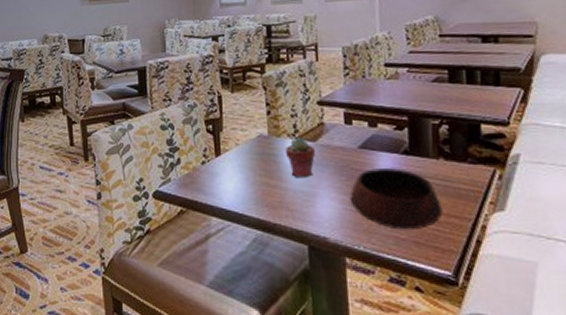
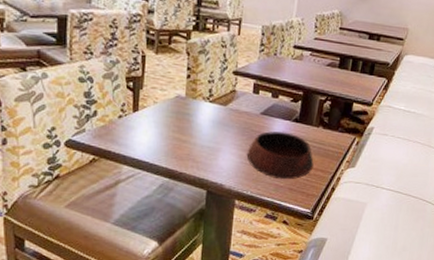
potted succulent: present [284,138,316,177] -> none [198,101,226,135]

